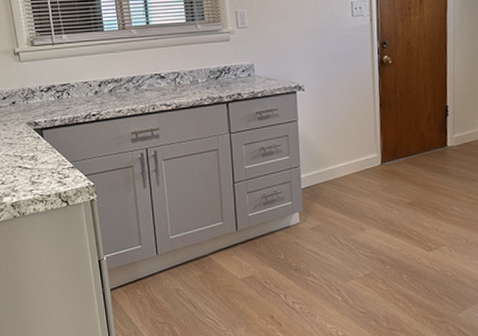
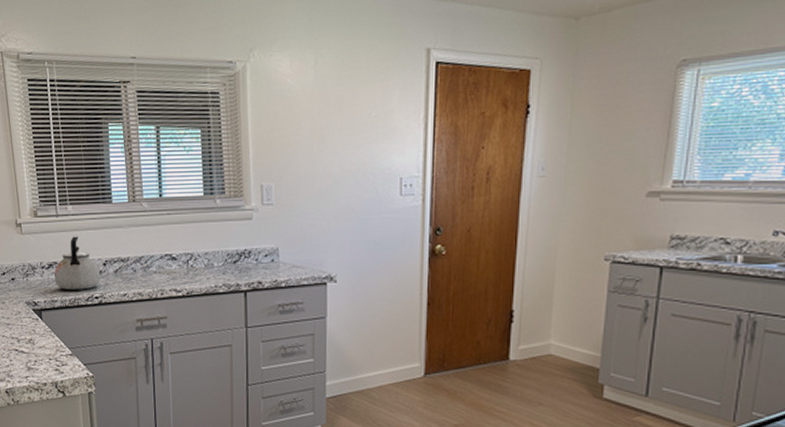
kettle: none [53,61,96,110] -> present [54,236,100,290]

